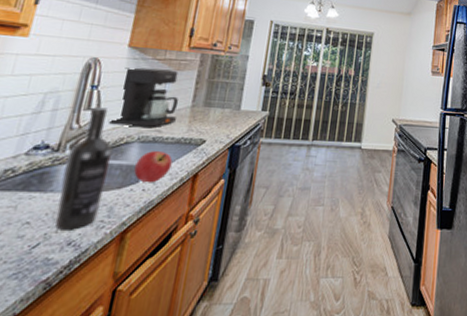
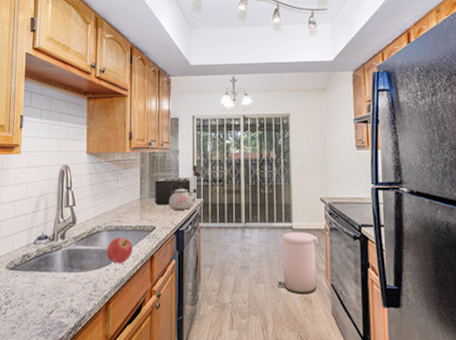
wine bottle: present [54,107,112,230] -> none [59,204,89,301]
coffee maker: present [107,67,179,127] -> none [82,169,130,218]
toaster: none [209,84,265,116] -> present [155,178,197,205]
kettle: none [227,89,258,123] -> present [169,180,193,210]
pedal bin: none [337,151,386,217] -> present [277,231,319,294]

